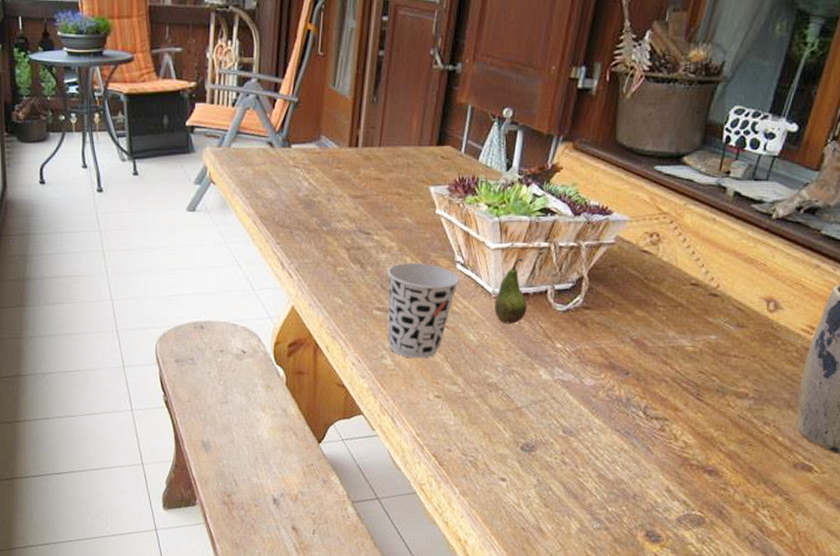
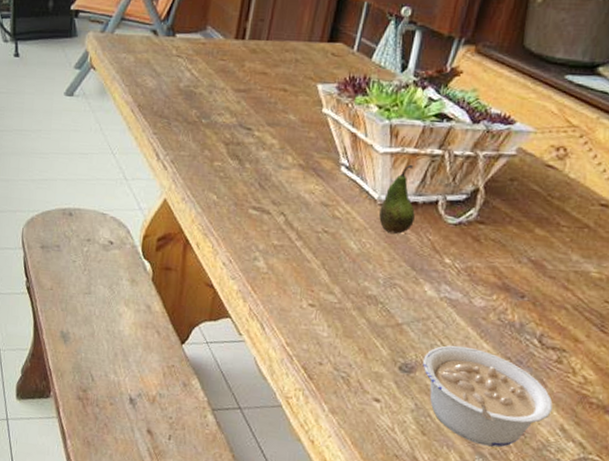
cup: present [387,263,460,359] -> none [262,162,344,264]
legume: none [542,423,659,512] -> present [423,345,553,448]

